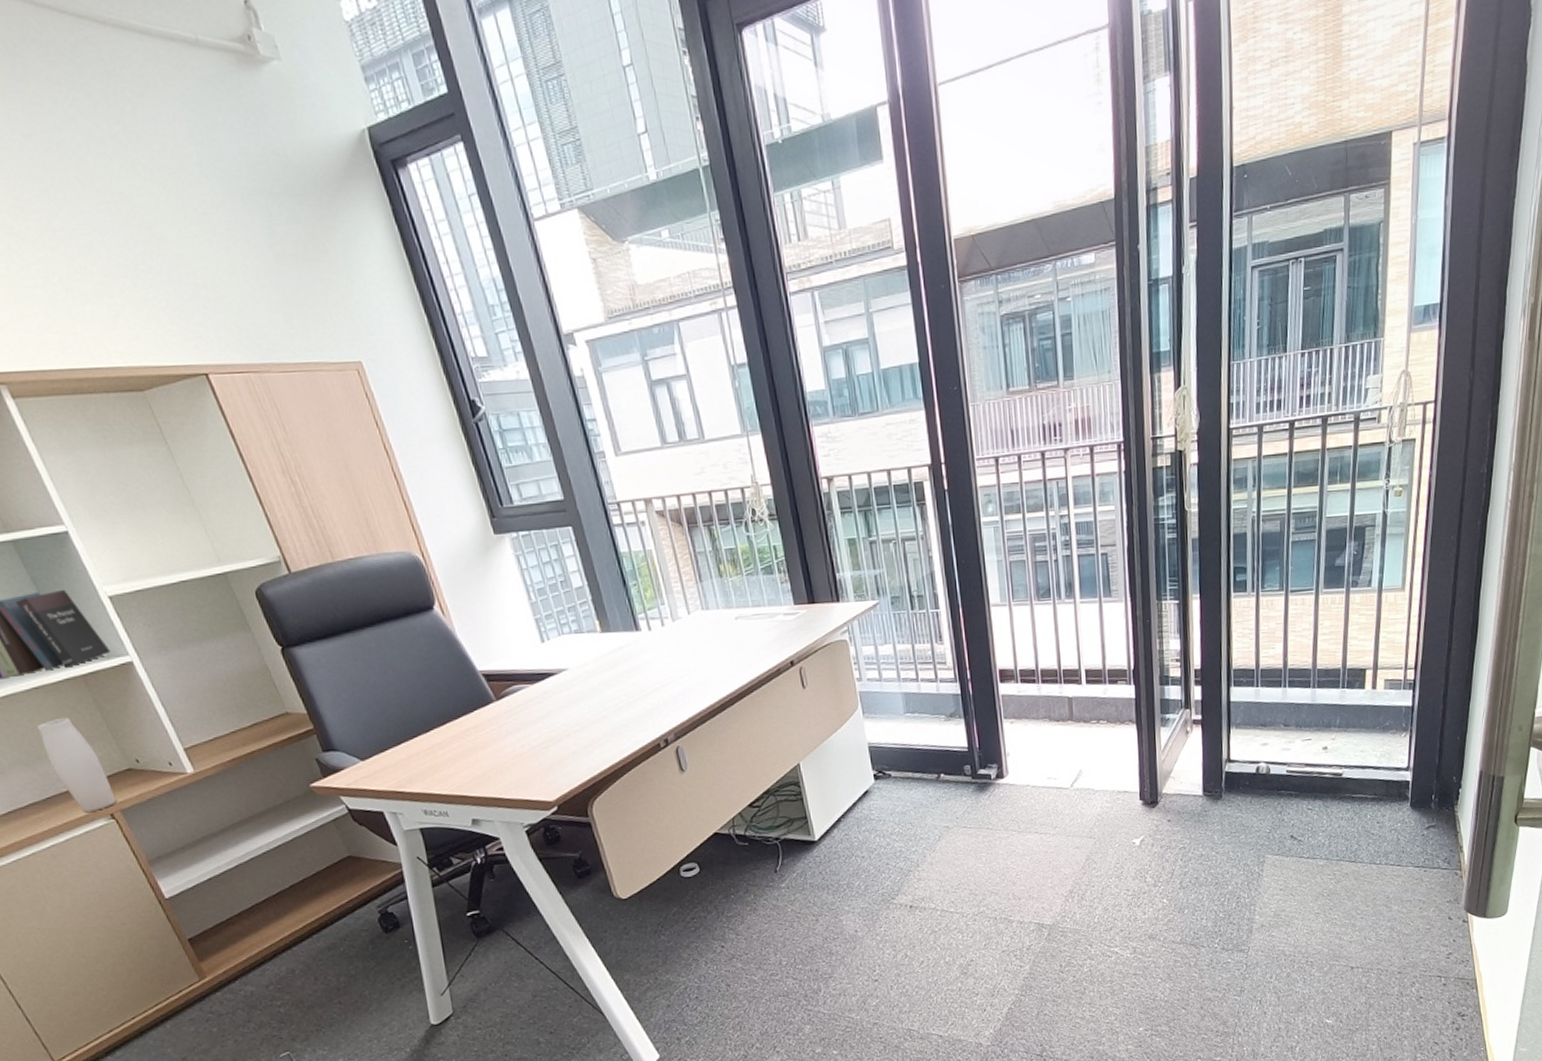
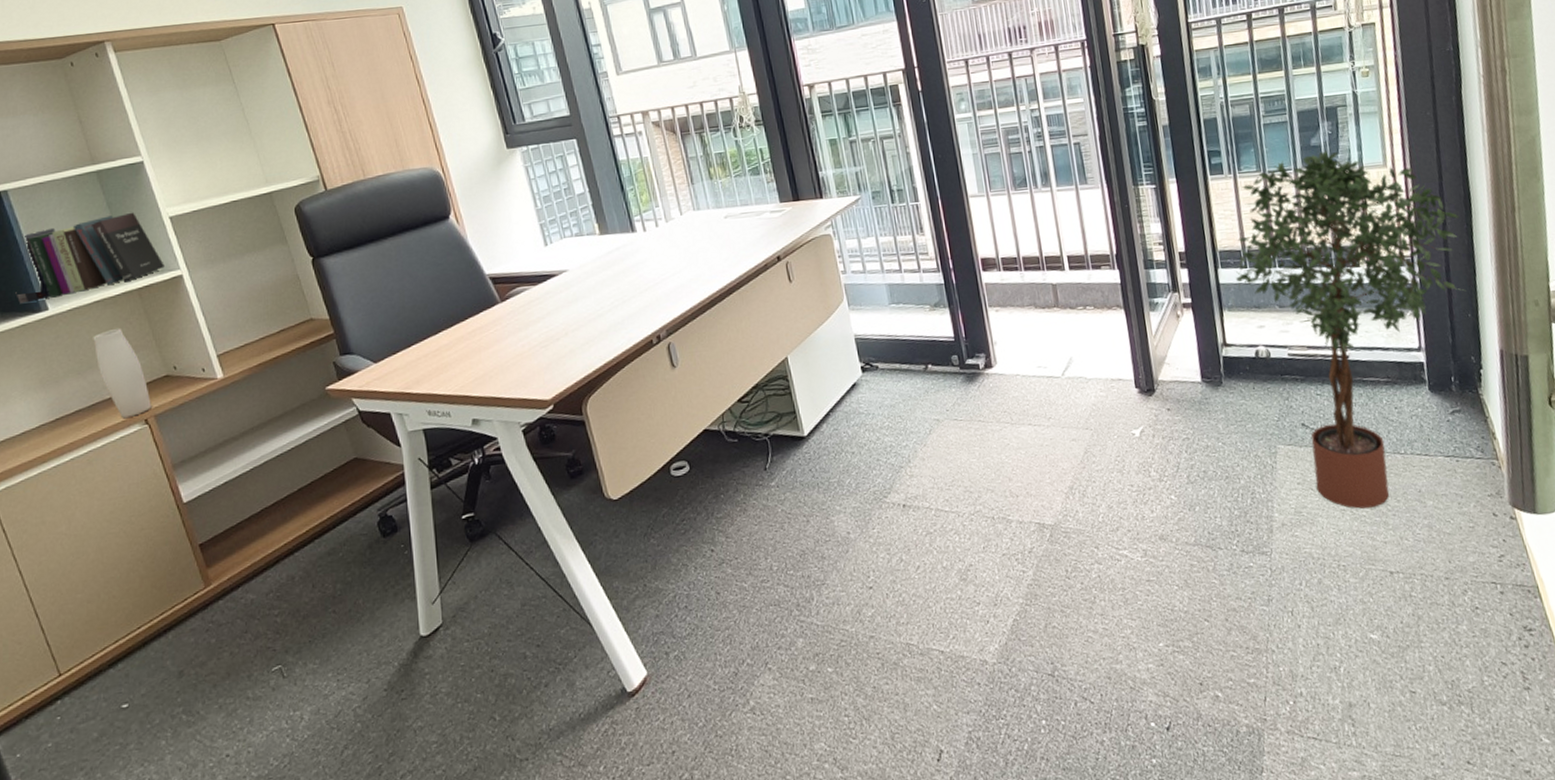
potted tree: none [1247,572,1465,912] -> present [1236,151,1465,509]

